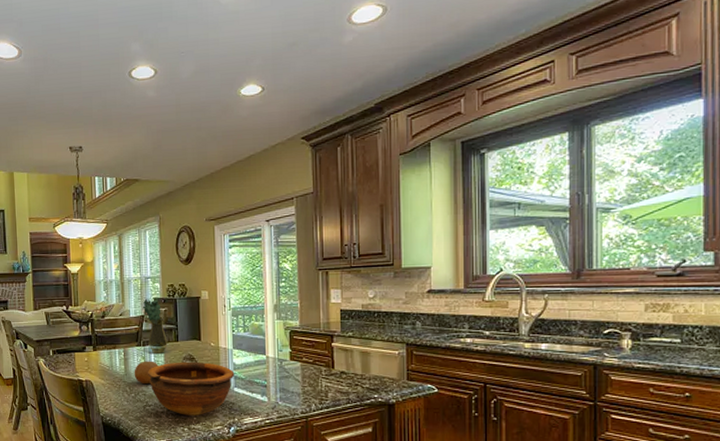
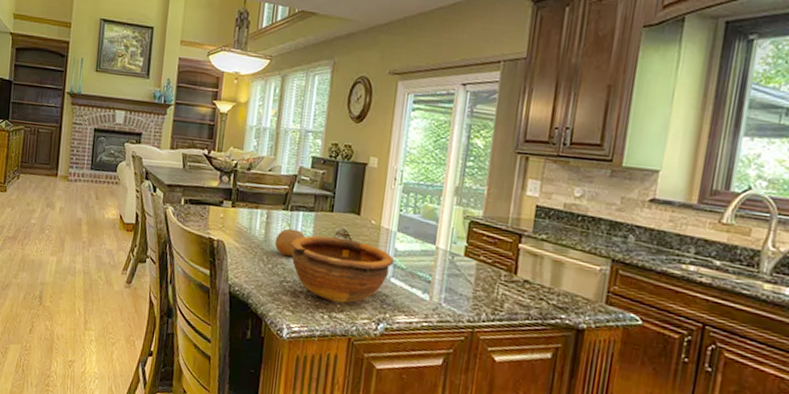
vase: present [142,297,168,354] -> none [296,154,321,223]

